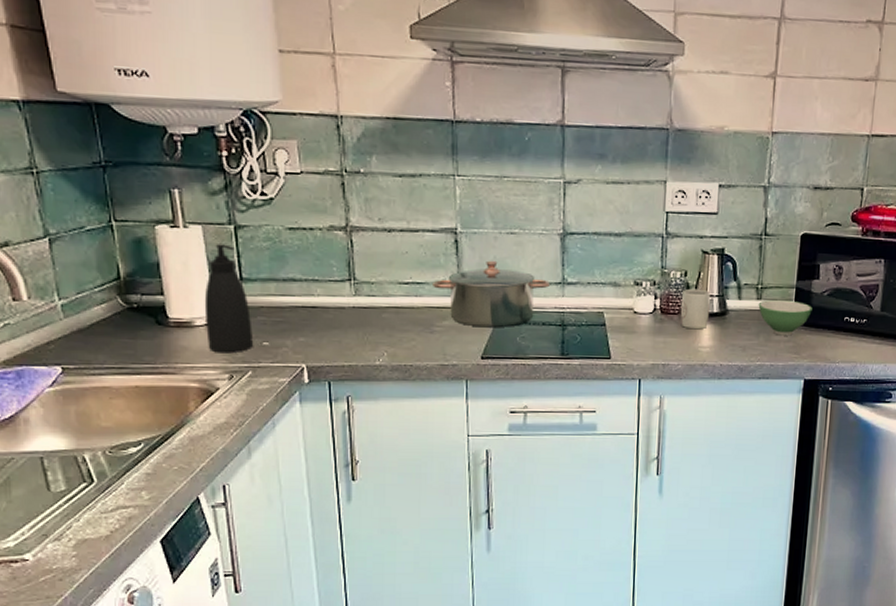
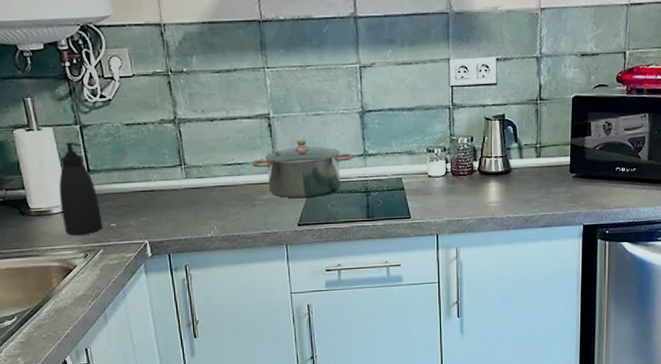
mug: present [680,288,711,330] -> none [469,151,496,188]
bowl: present [758,299,813,336] -> none [538,156,587,188]

